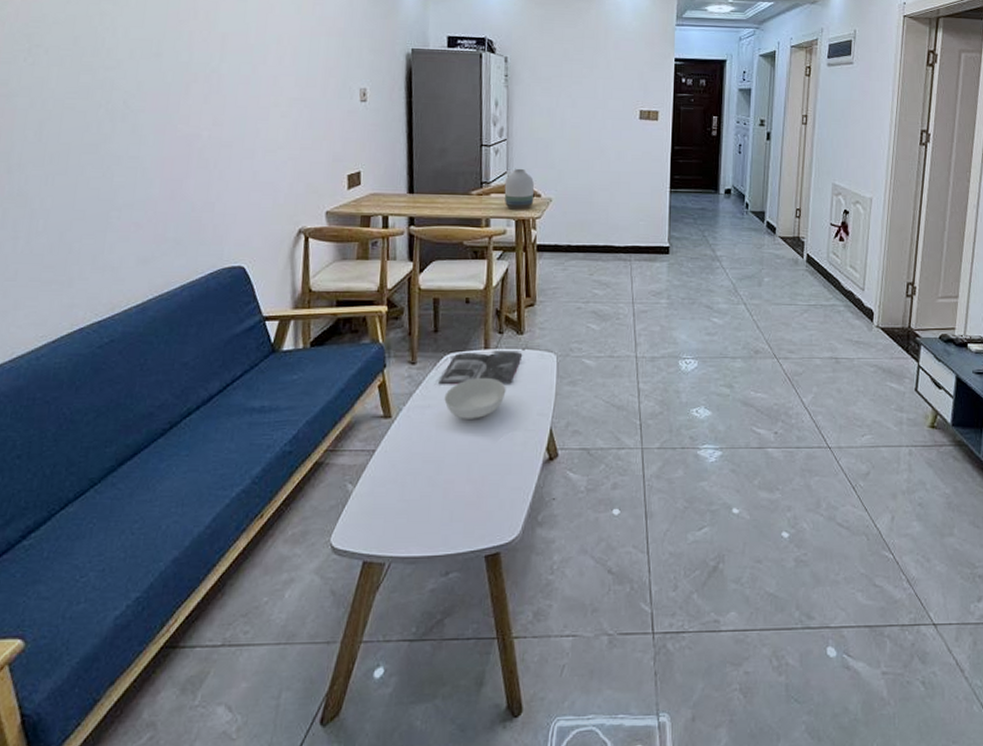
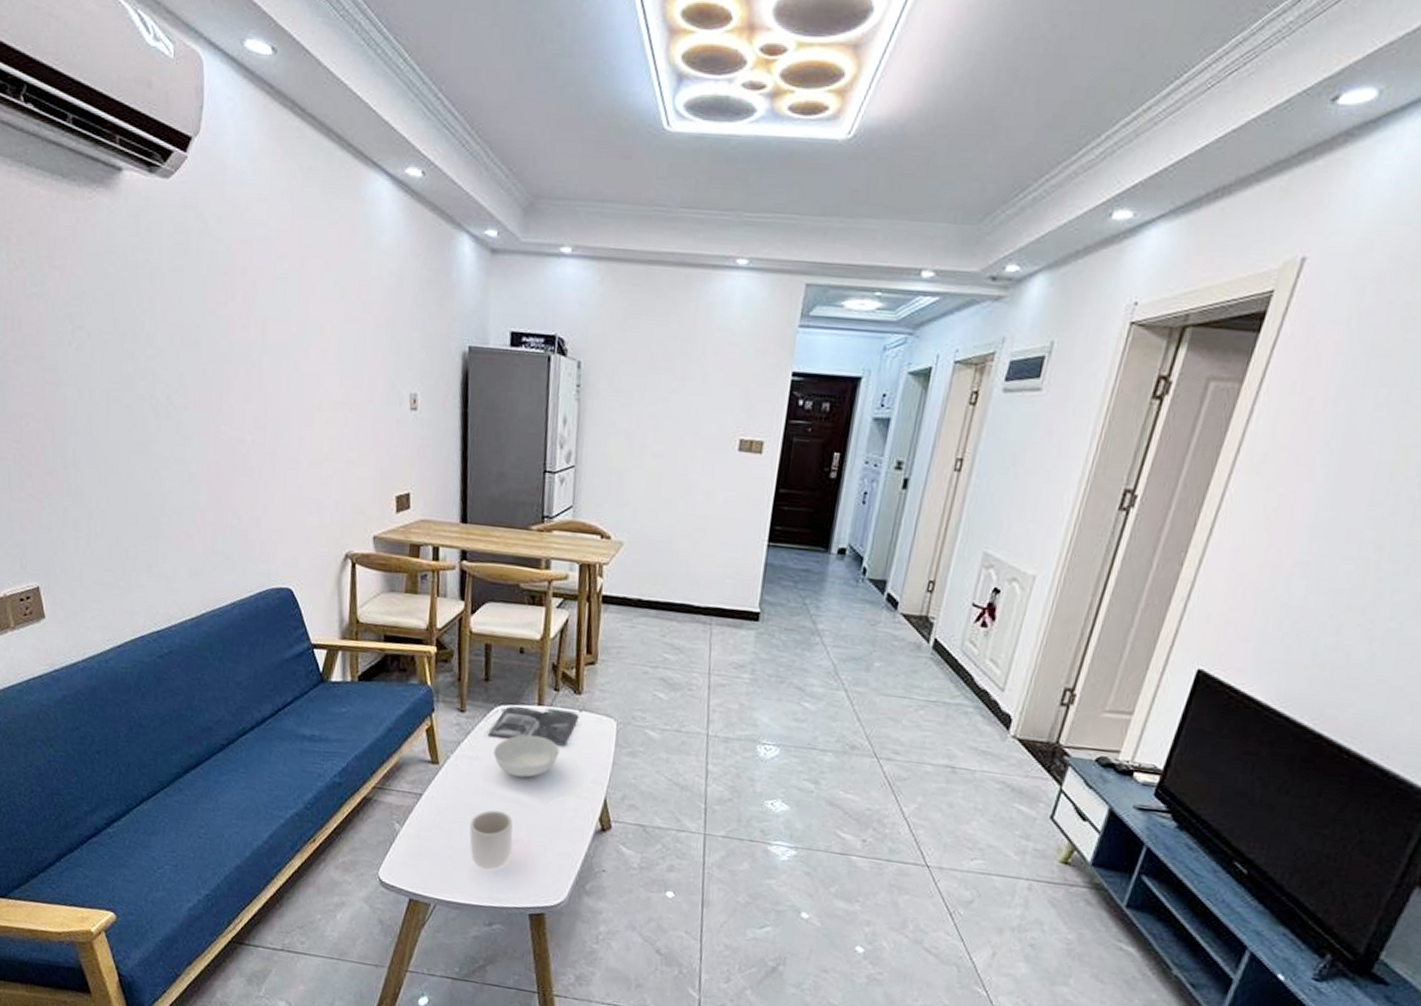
mug: none [423,455,466,517] -> present [469,810,513,870]
vase: present [504,168,535,210] -> none [568,502,604,554]

